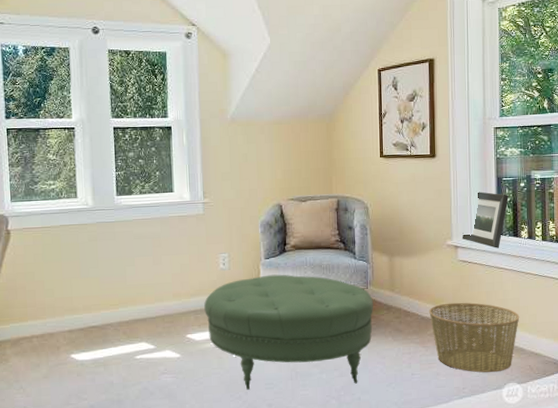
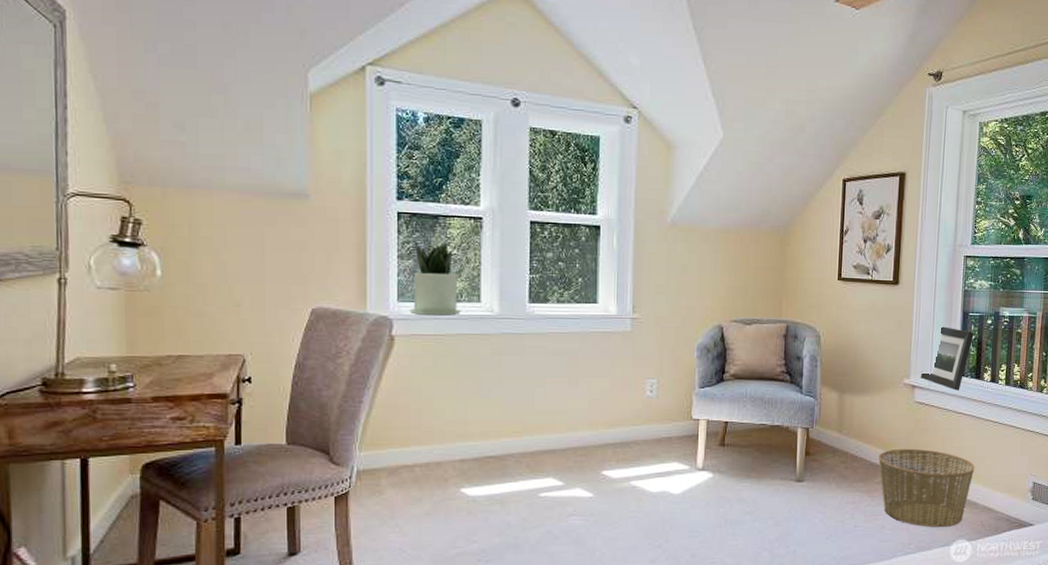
planter: none [20,150,62,213] -> present [409,241,461,317]
ottoman: present [204,274,373,390] -> none [625,406,818,537]

